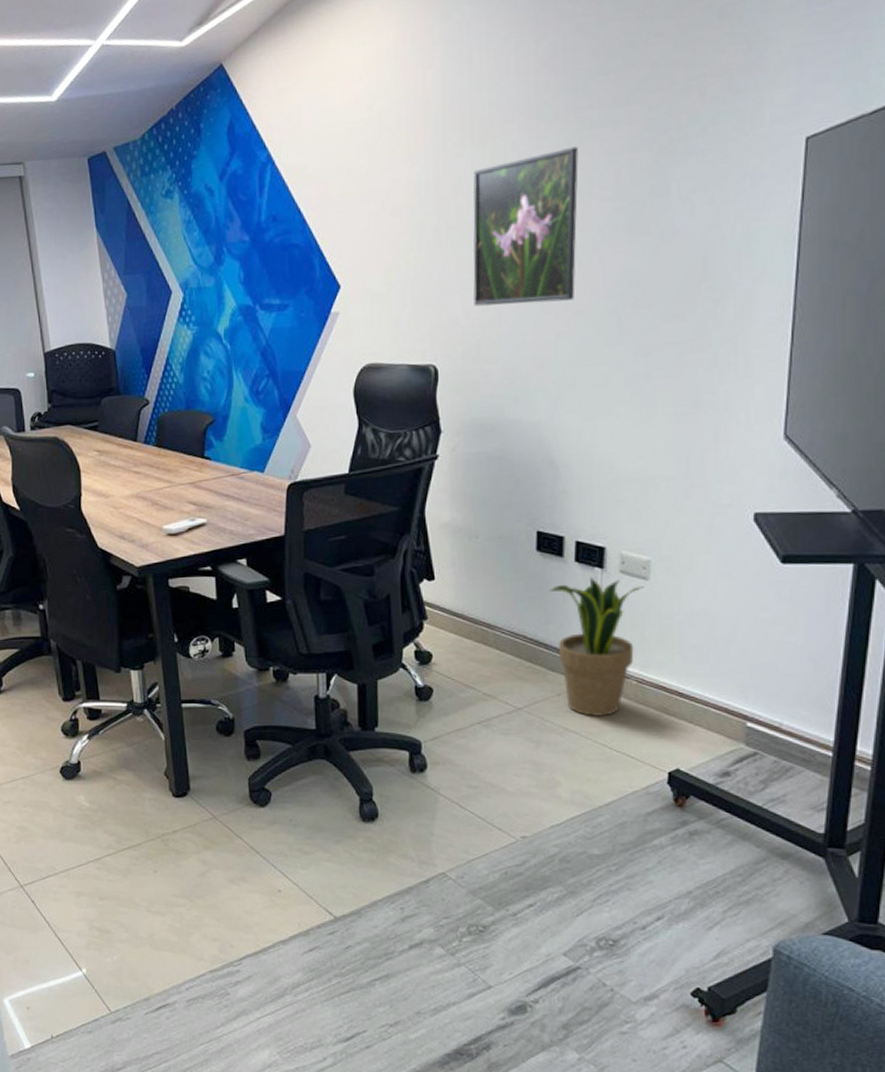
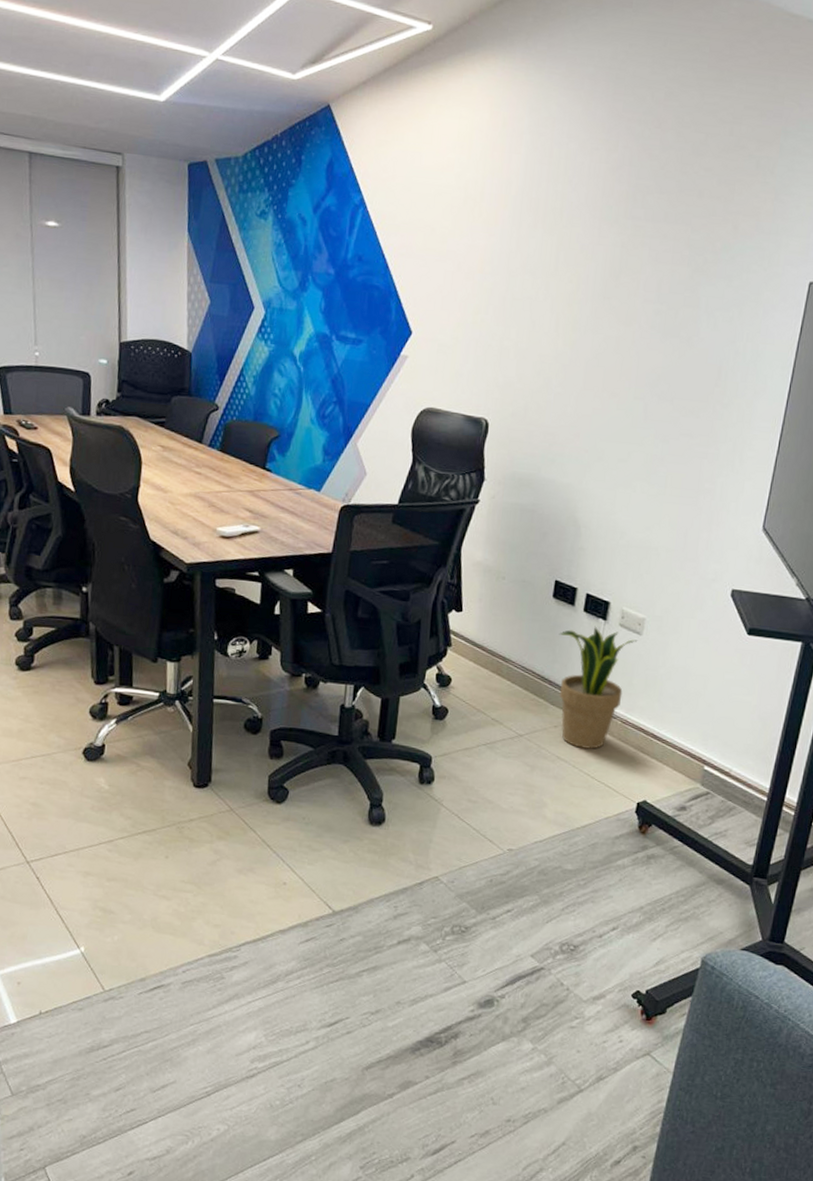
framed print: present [472,146,578,306] -> none [527,249,631,383]

